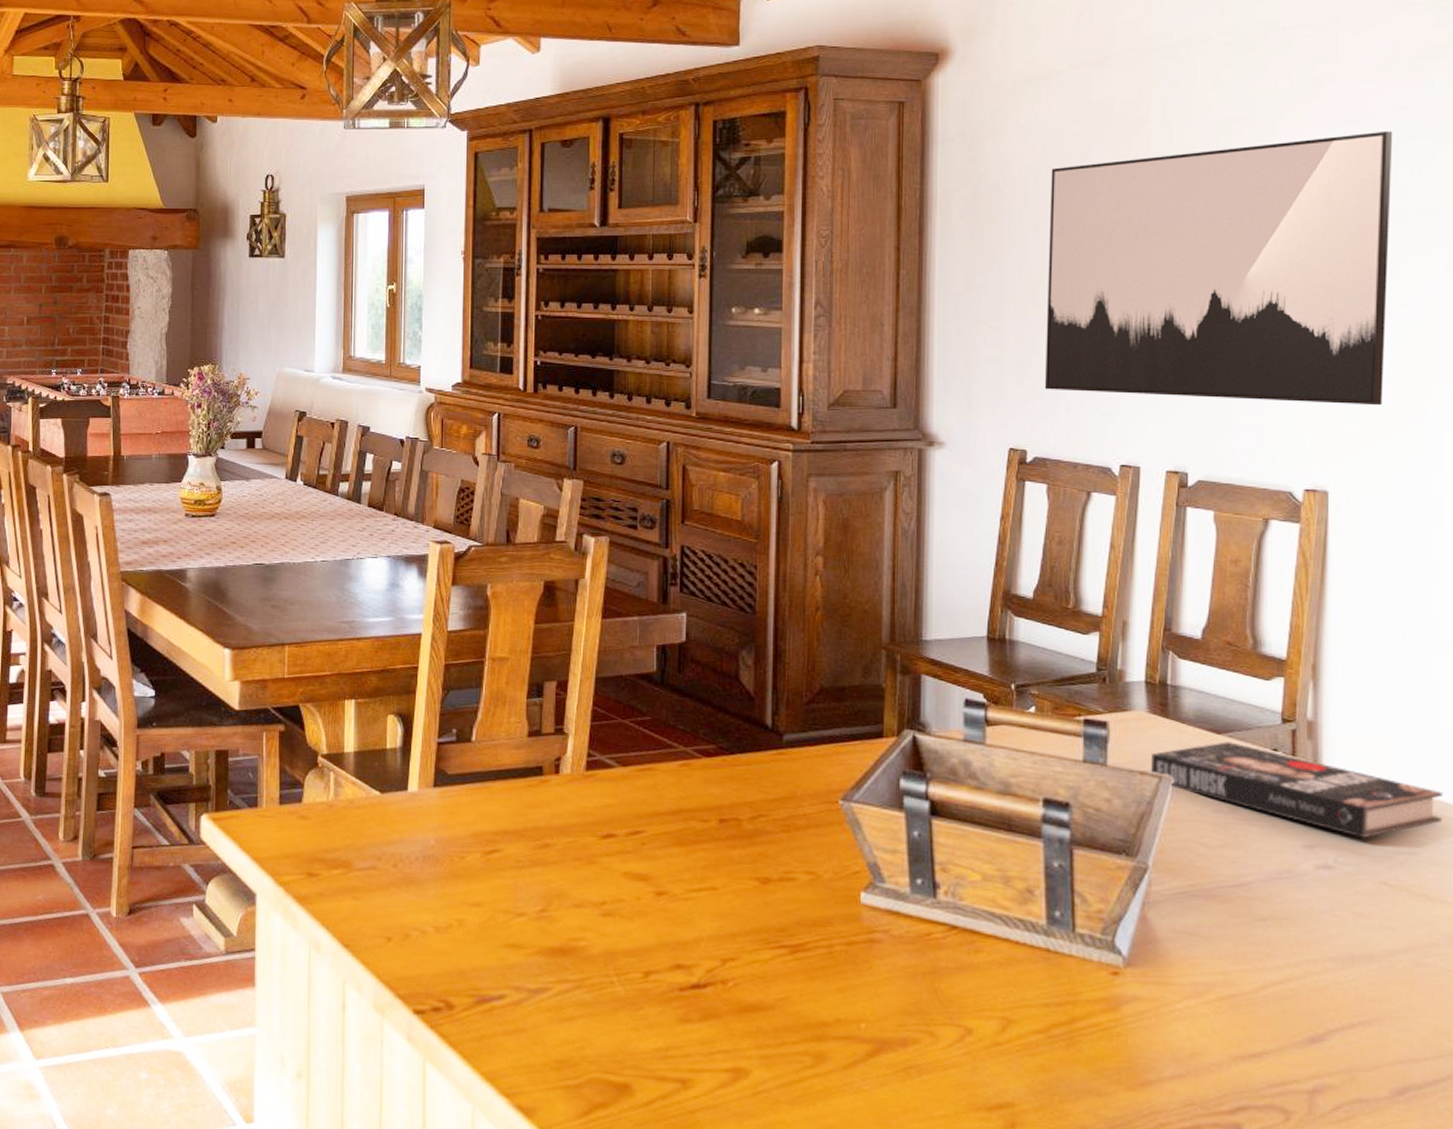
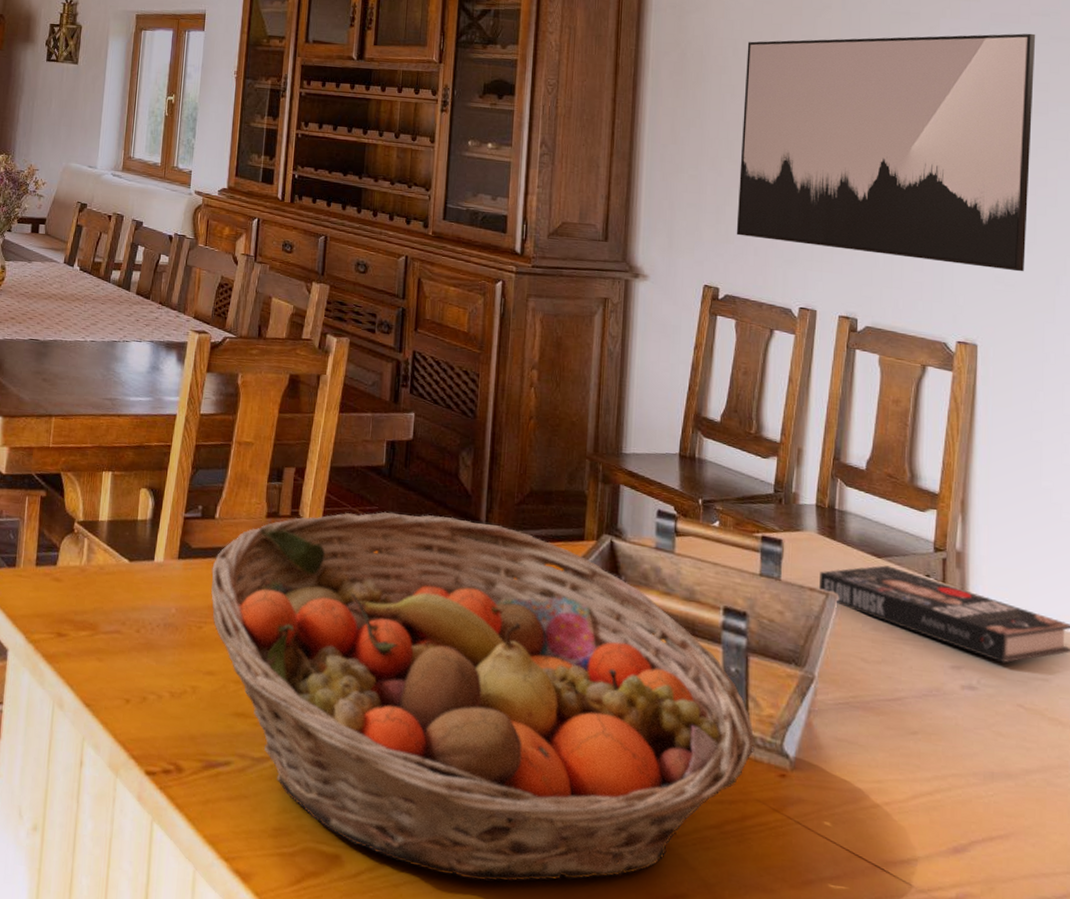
fruit basket: none [471,721,1083,1102] -> present [211,511,755,882]

